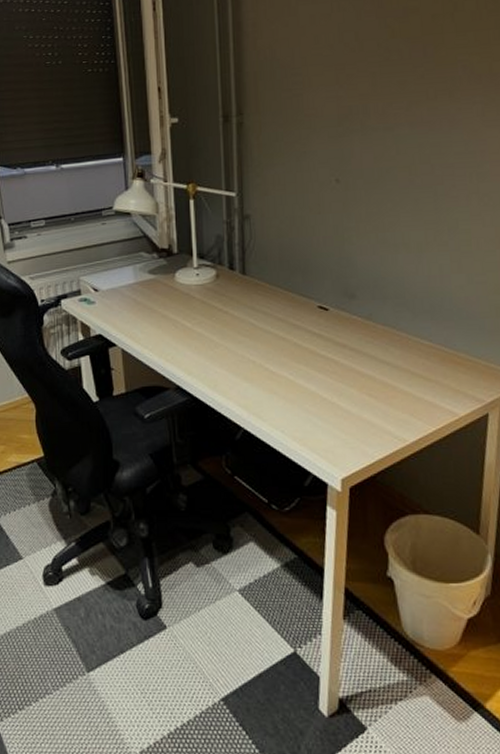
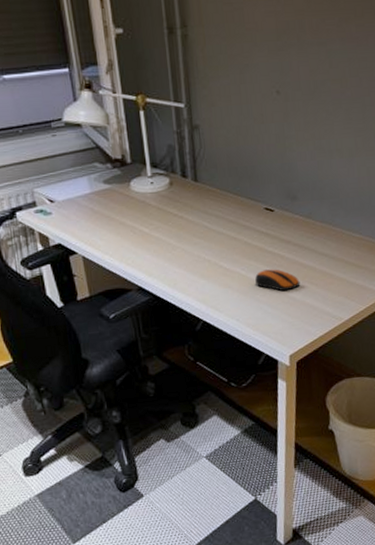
computer mouse: none [304,376,357,403] -> present [255,269,300,292]

